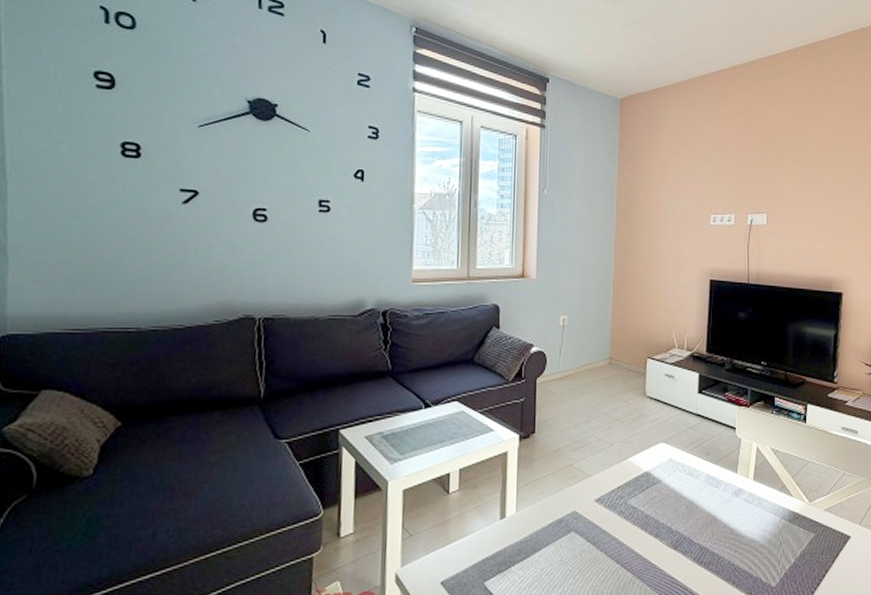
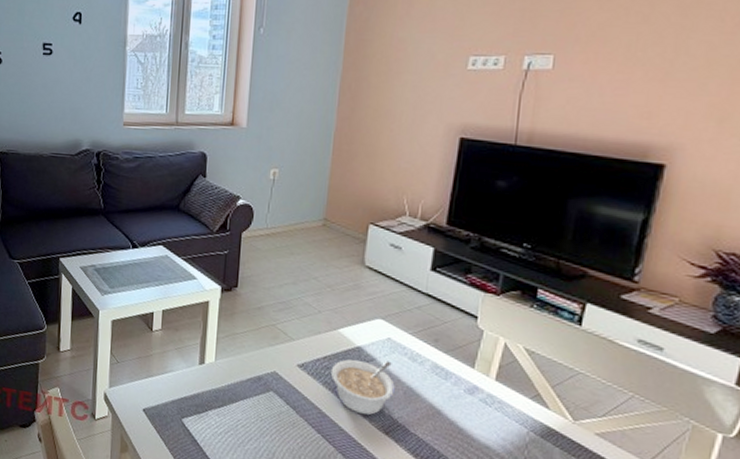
legume: none [624,480,679,536] -> present [330,359,395,415]

